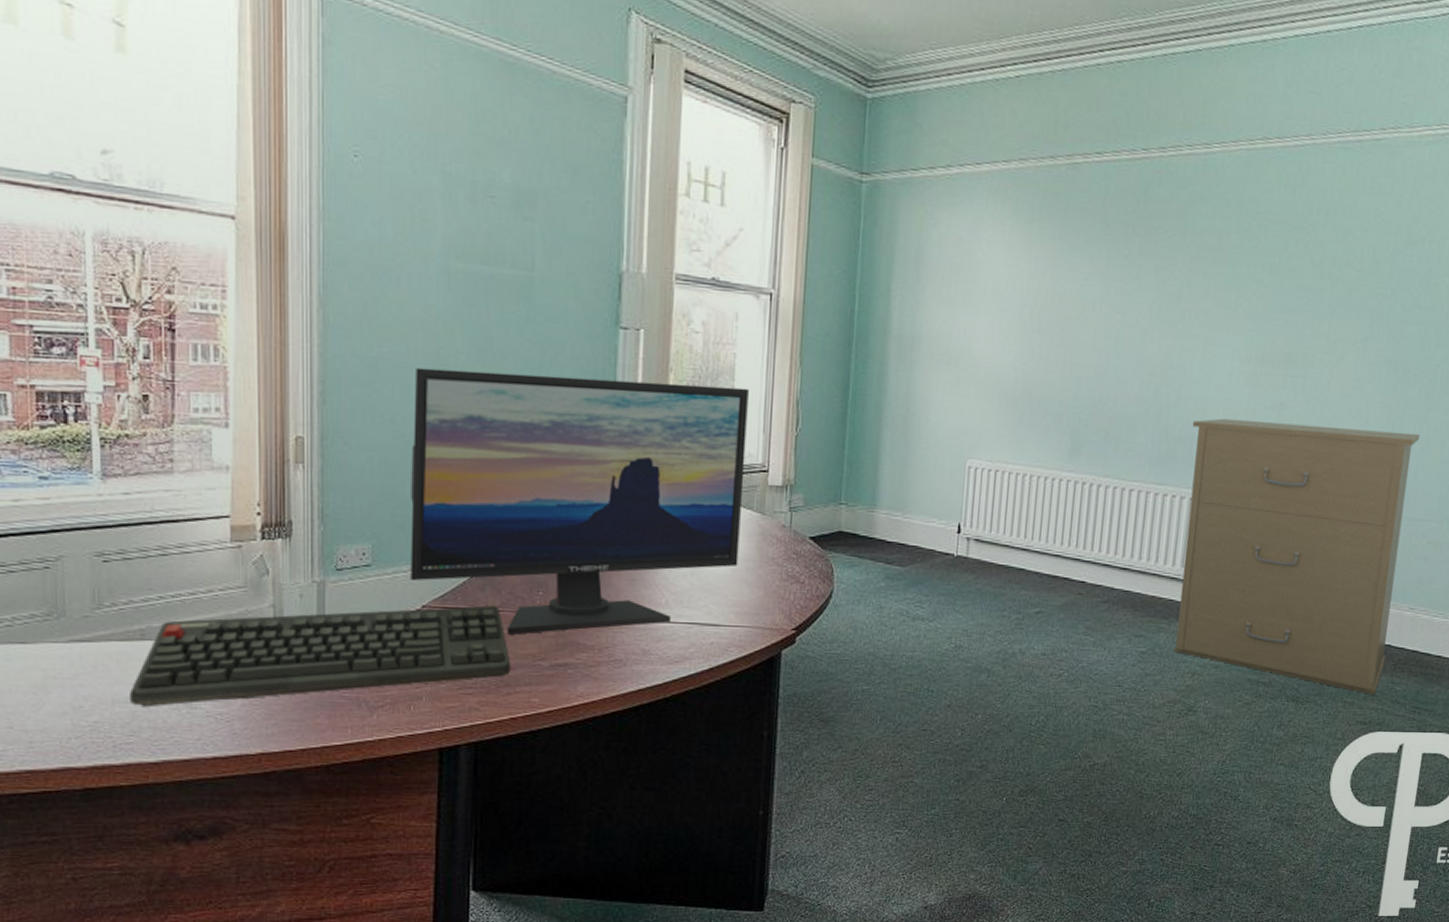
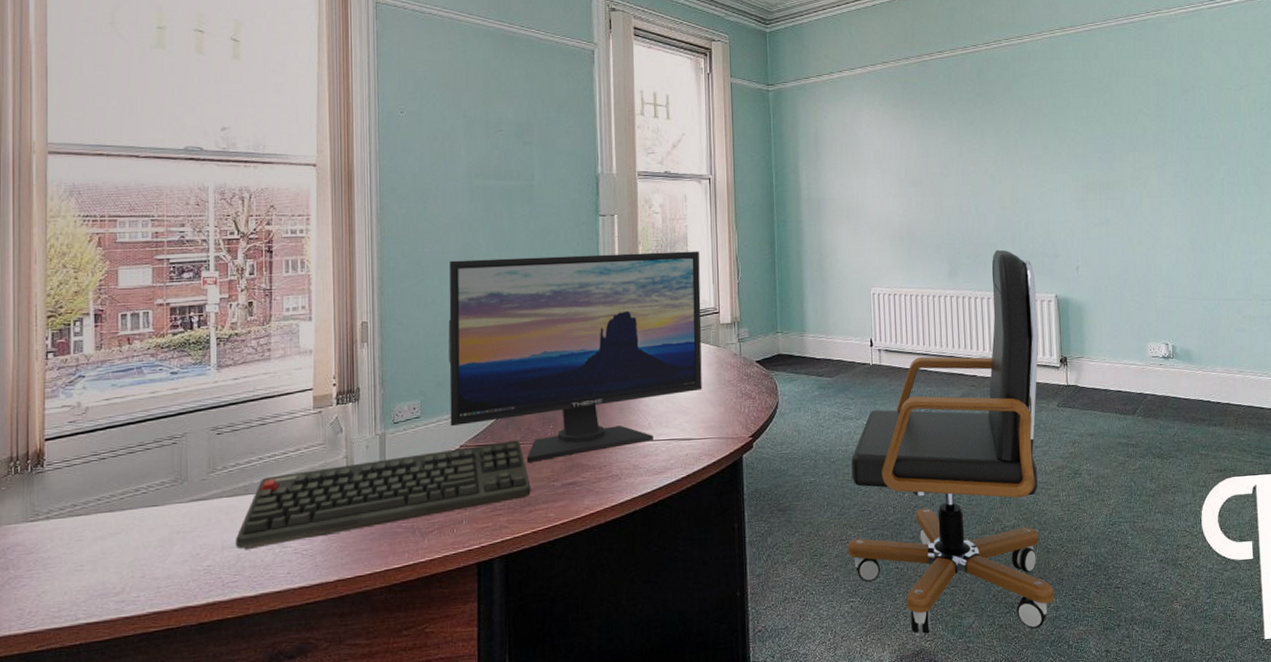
office chair: none [899,426,1178,882] -> present [847,249,1054,634]
filing cabinet: present [1174,418,1420,694] -> none [1041,232,1228,446]

